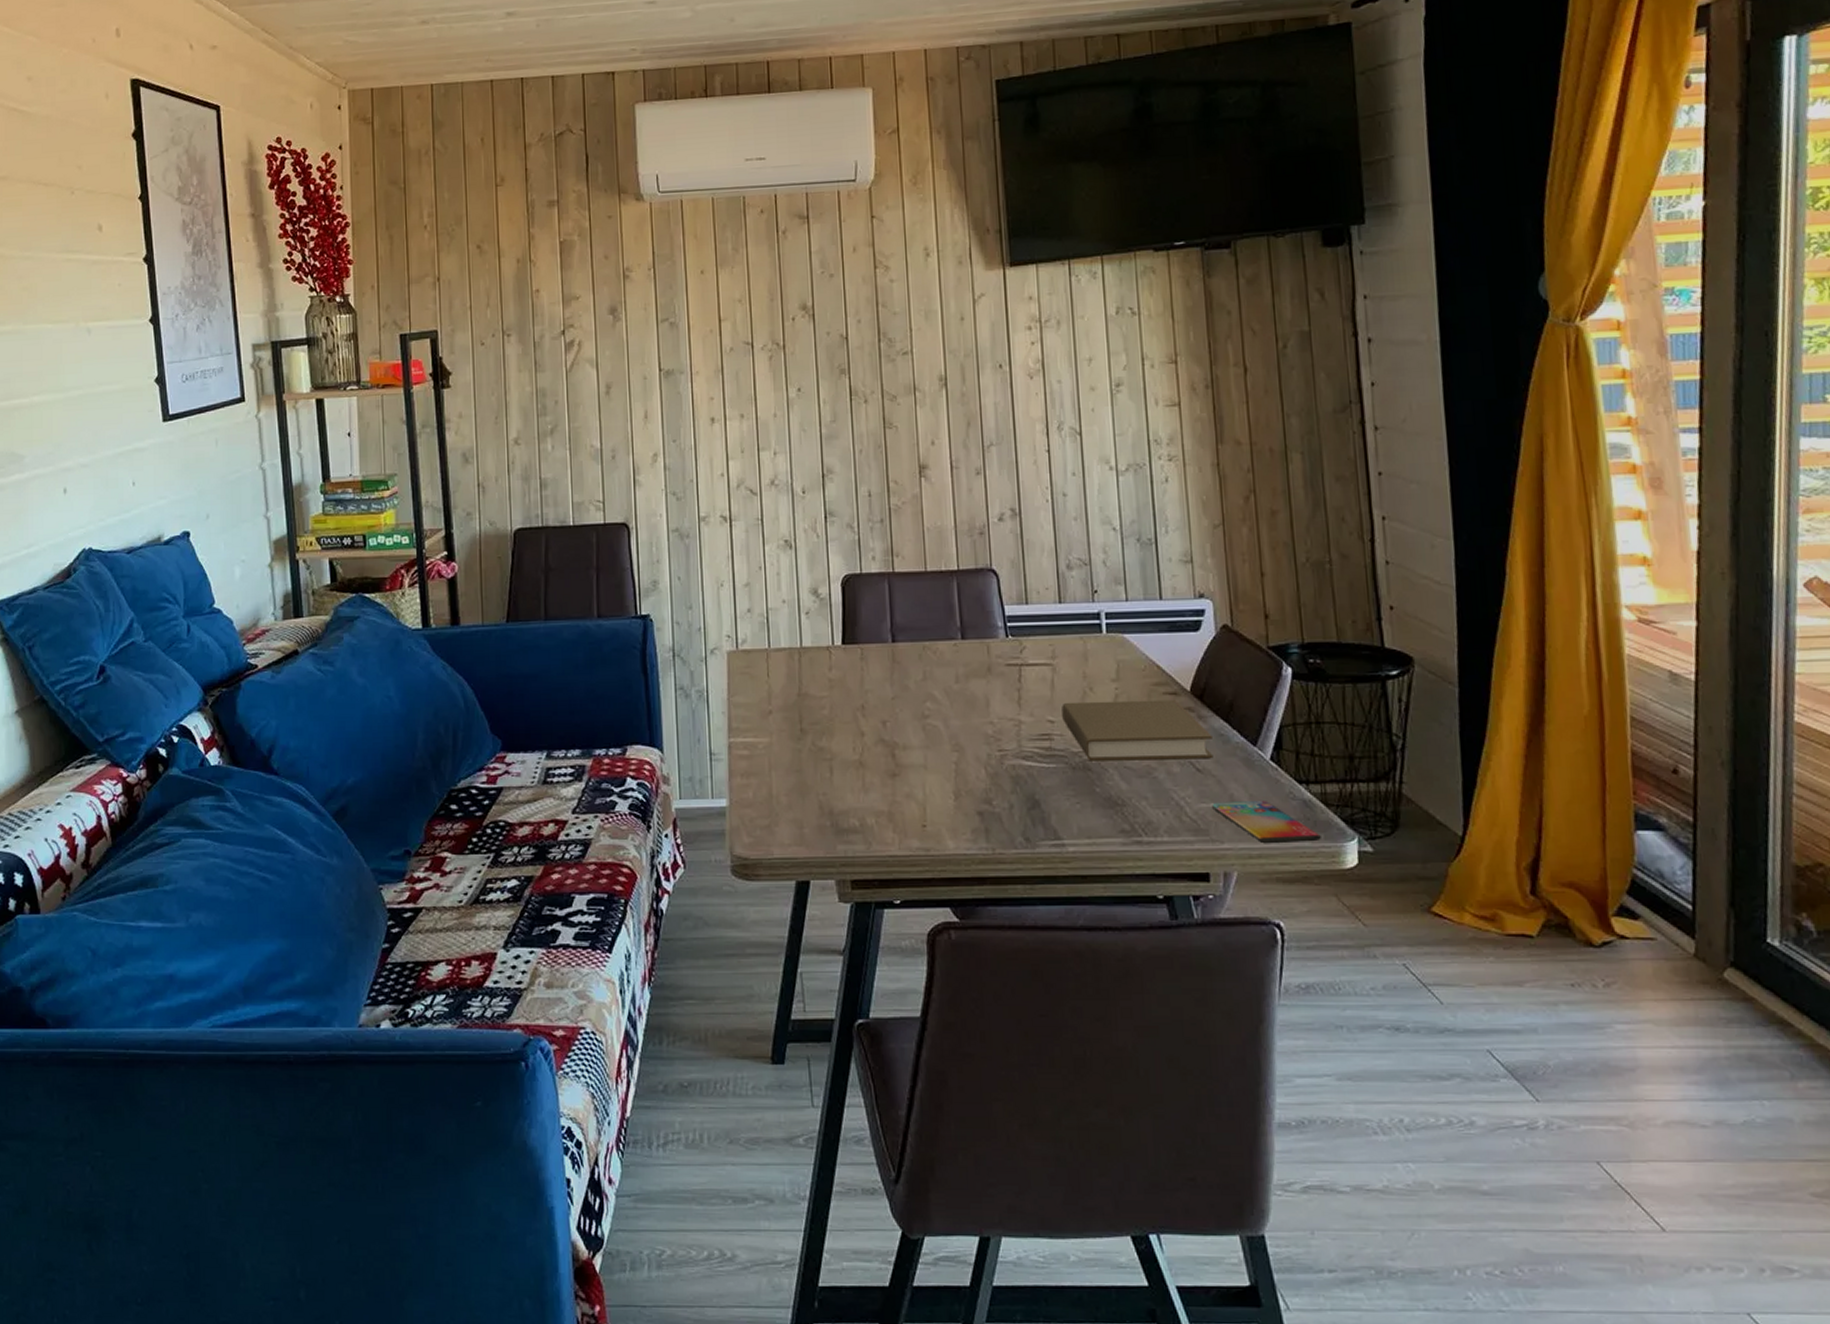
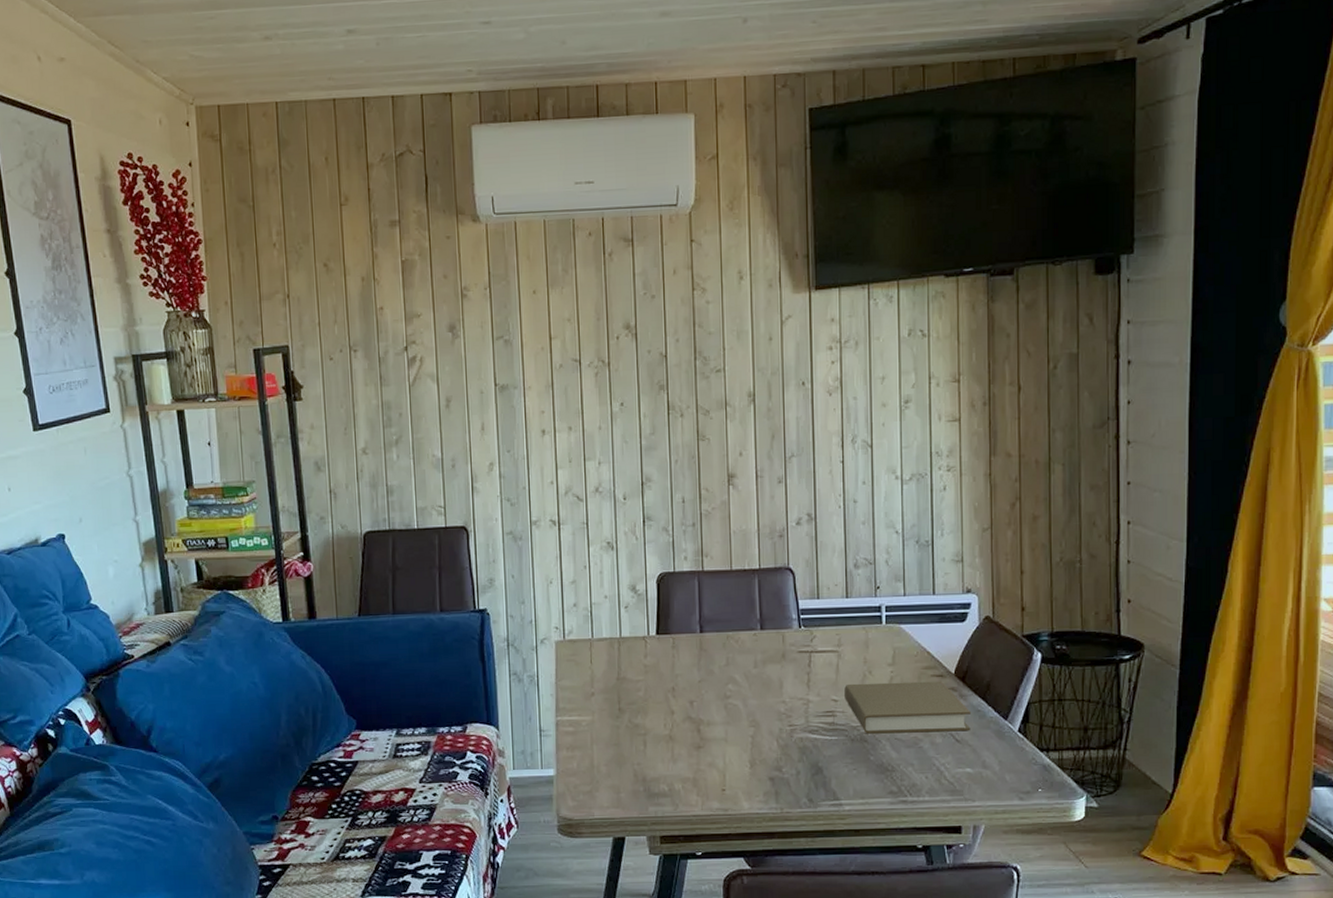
smartphone: present [1212,801,1321,843] -> none [967,766,1056,801]

